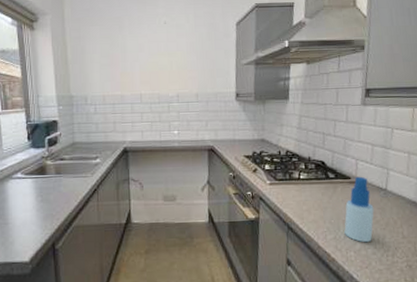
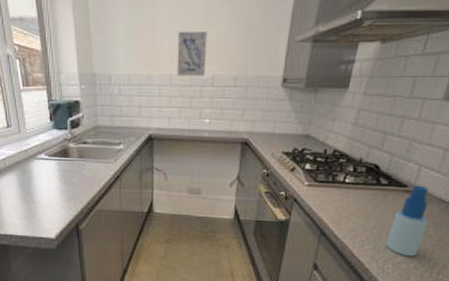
wall art: none [145,58,171,95] -> present [177,30,208,76]

